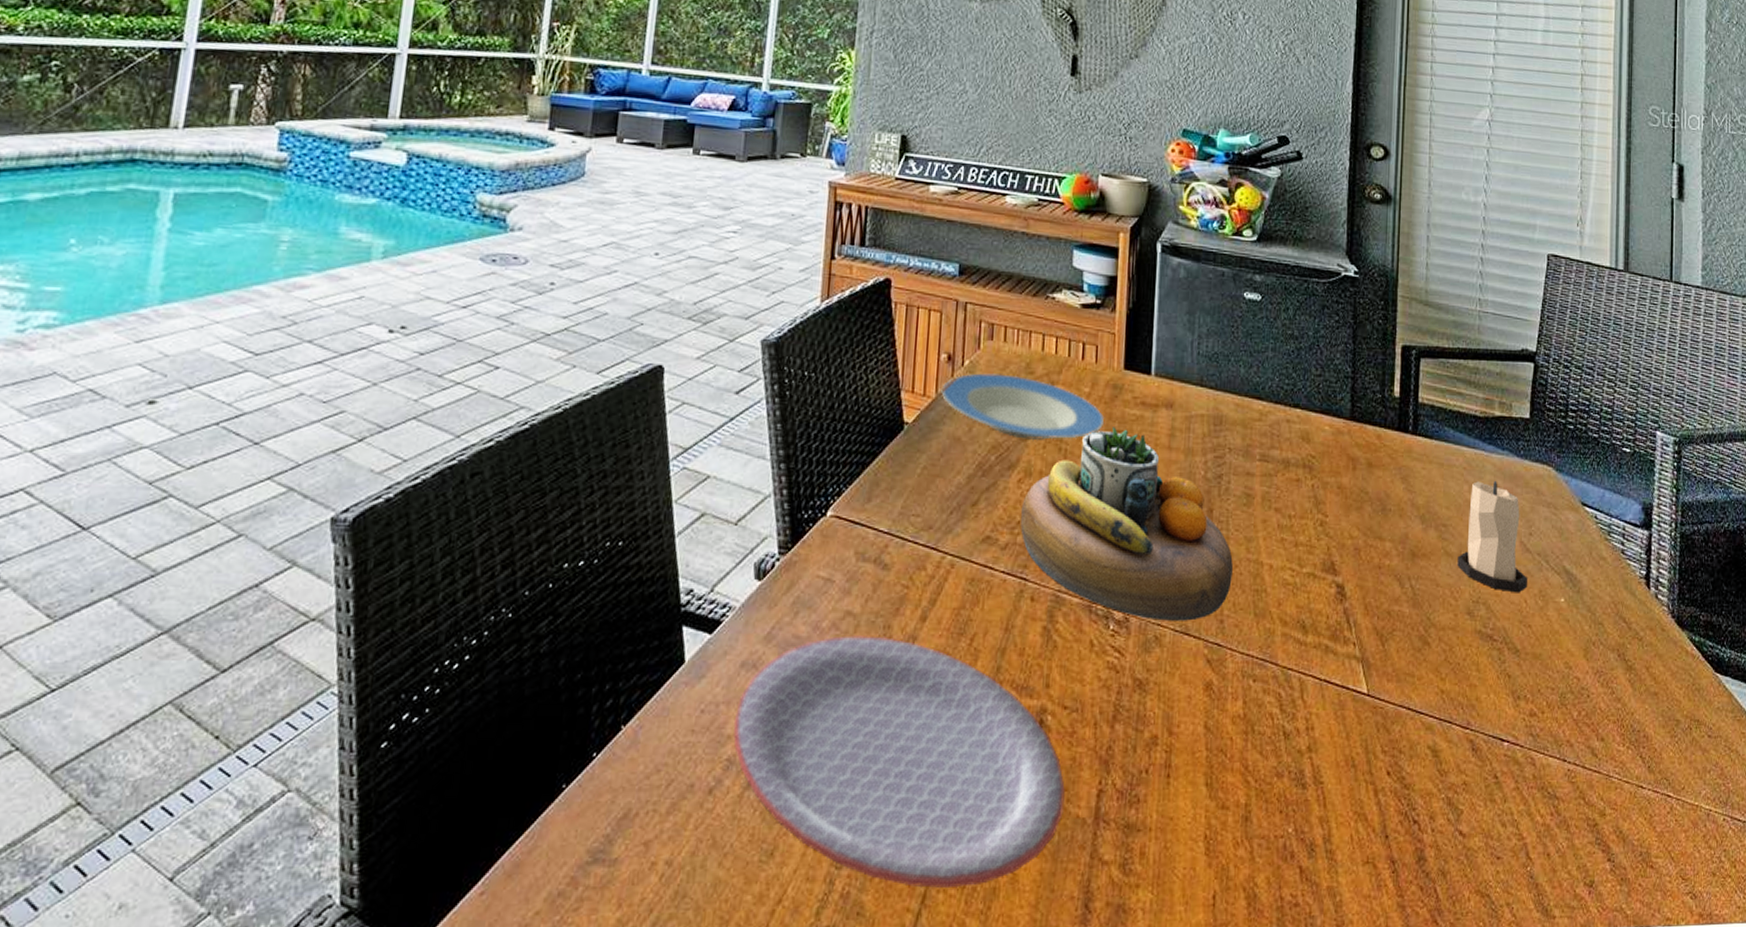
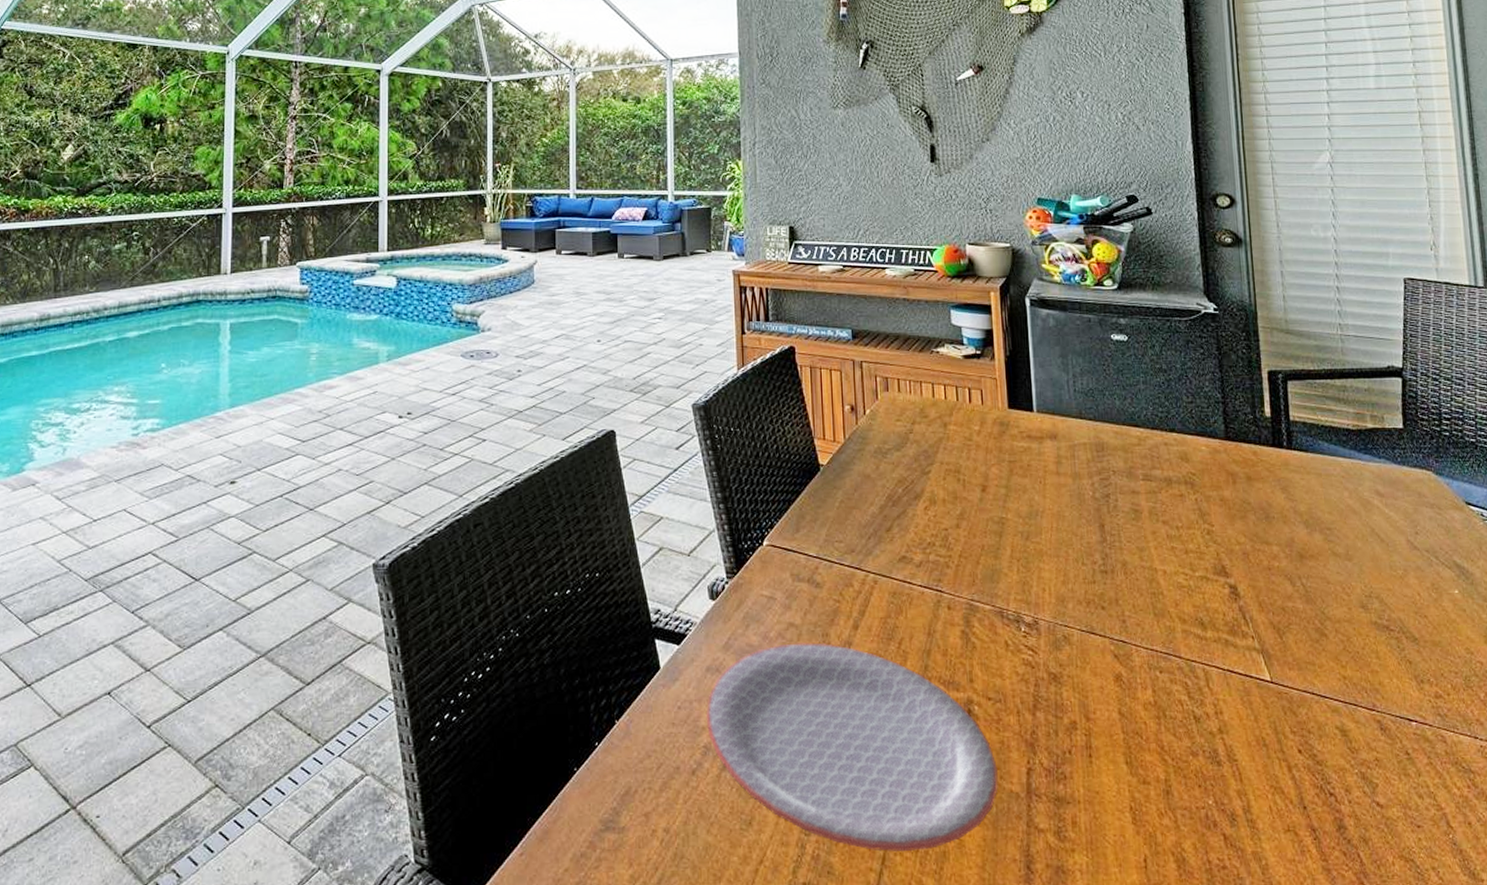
plate: present [941,373,1105,441] -> none [848,419,996,474]
decorative bowl: present [1020,427,1233,621] -> none [930,458,1129,623]
candle: present [1457,480,1527,593] -> none [1345,486,1419,587]

